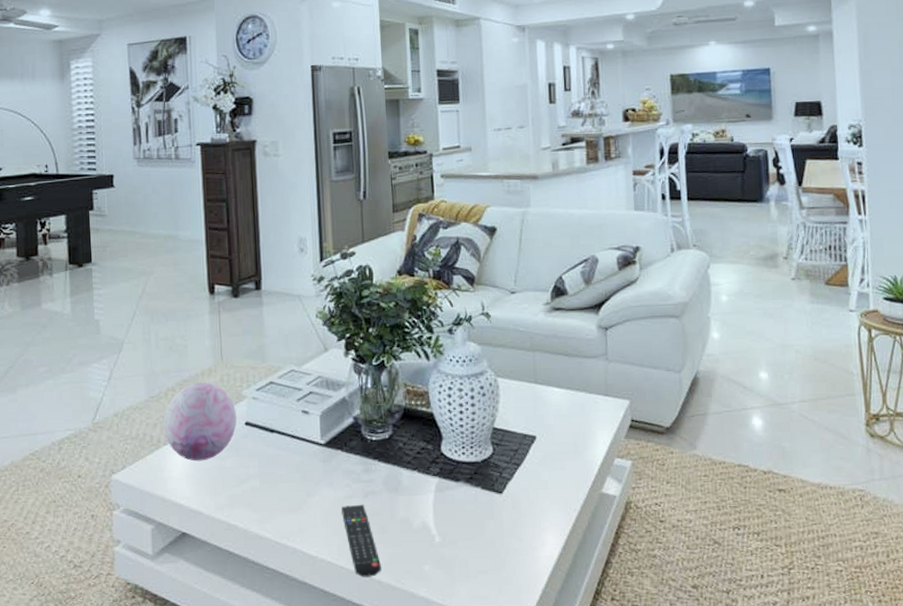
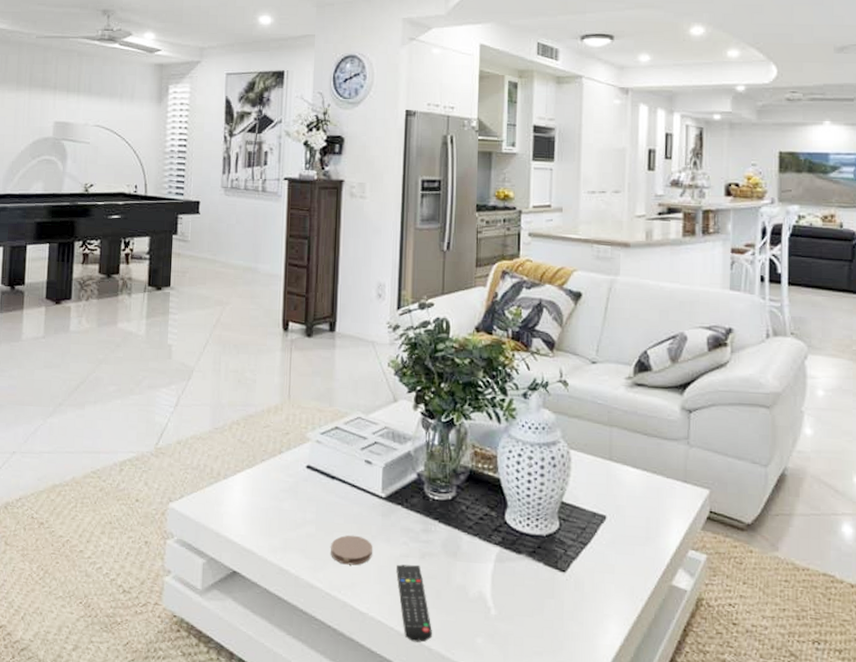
decorative orb: present [163,382,237,461] -> none [224,419,299,500]
coaster: none [276,483,317,513] -> present [331,535,372,565]

